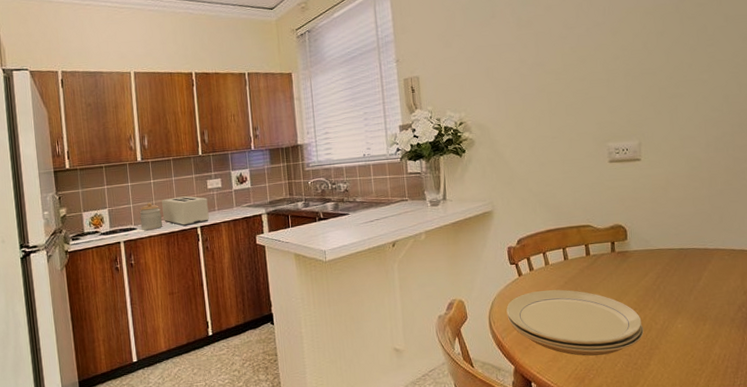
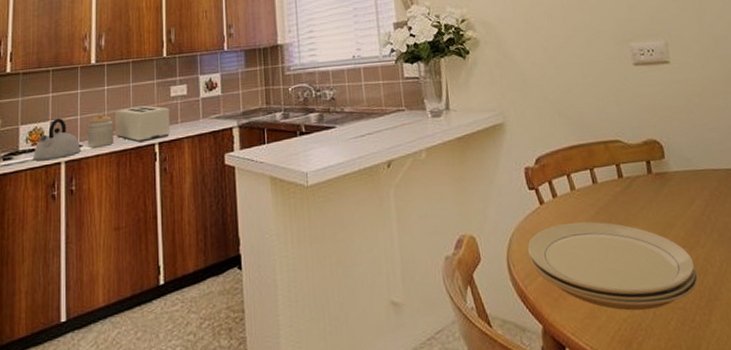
kettle: none [96,206,136,241] -> present [32,118,81,161]

